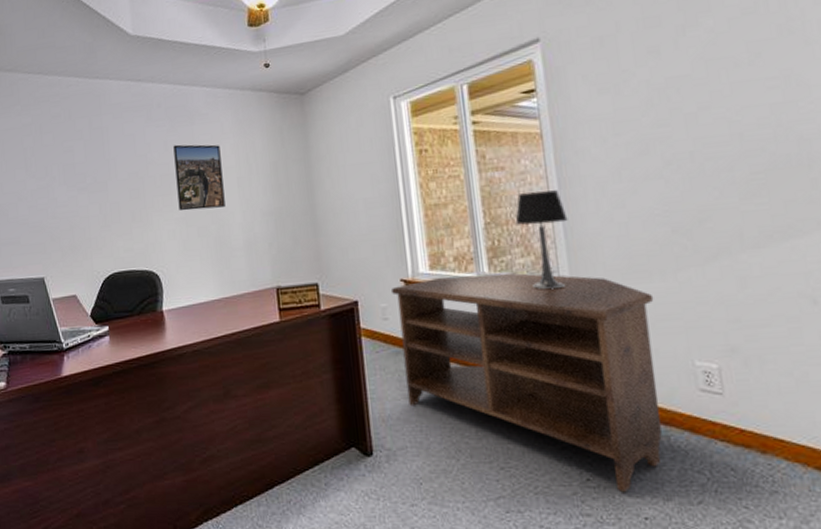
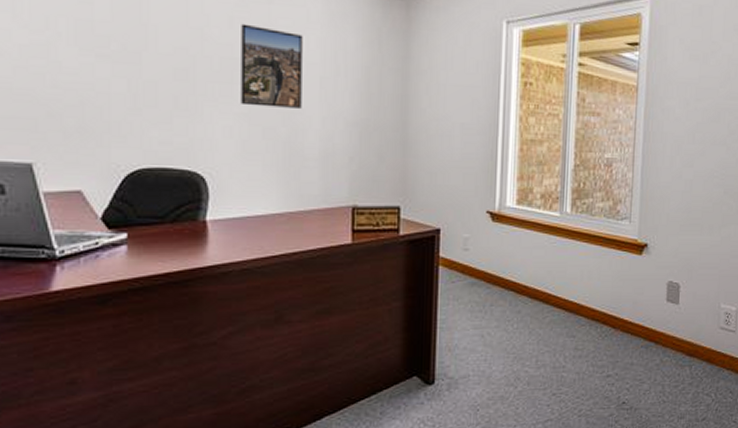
tv stand: present [390,272,662,493] -> none [475,214,701,413]
table lamp: present [515,190,568,290] -> none [601,141,646,234]

